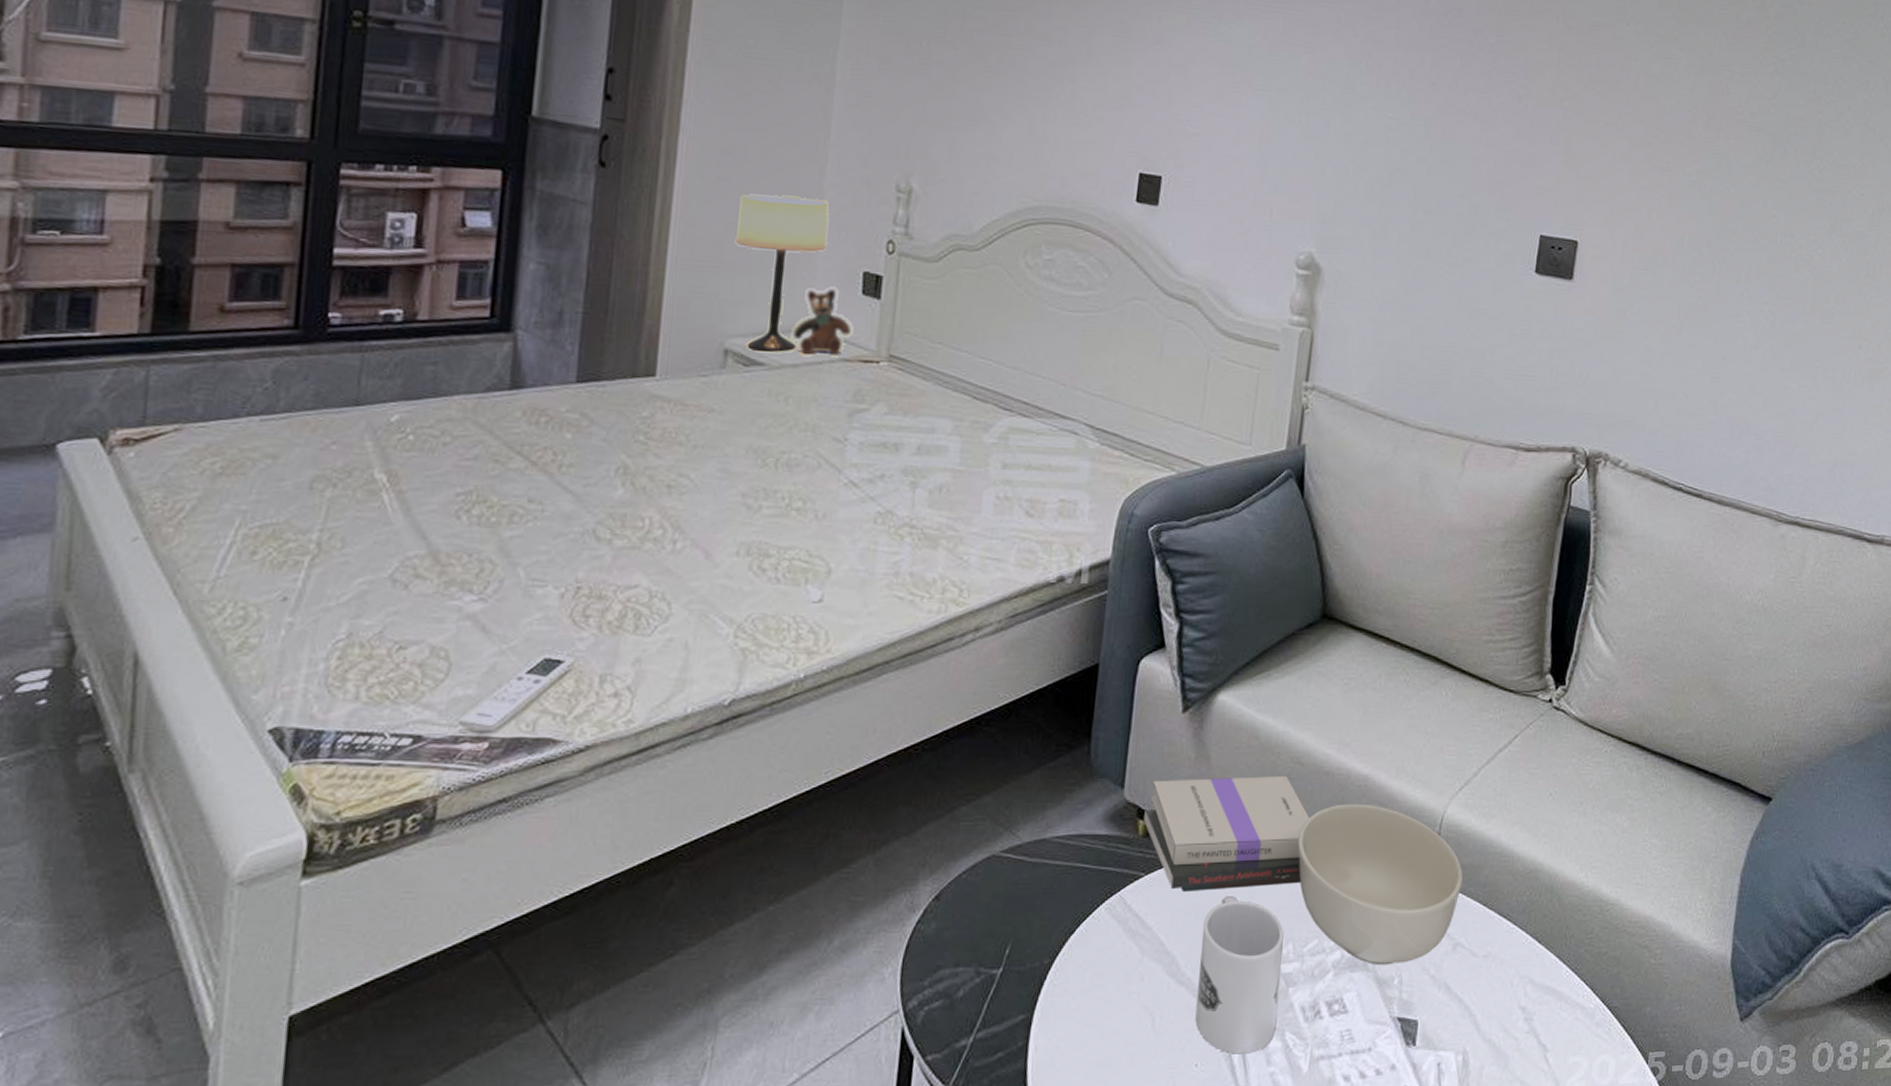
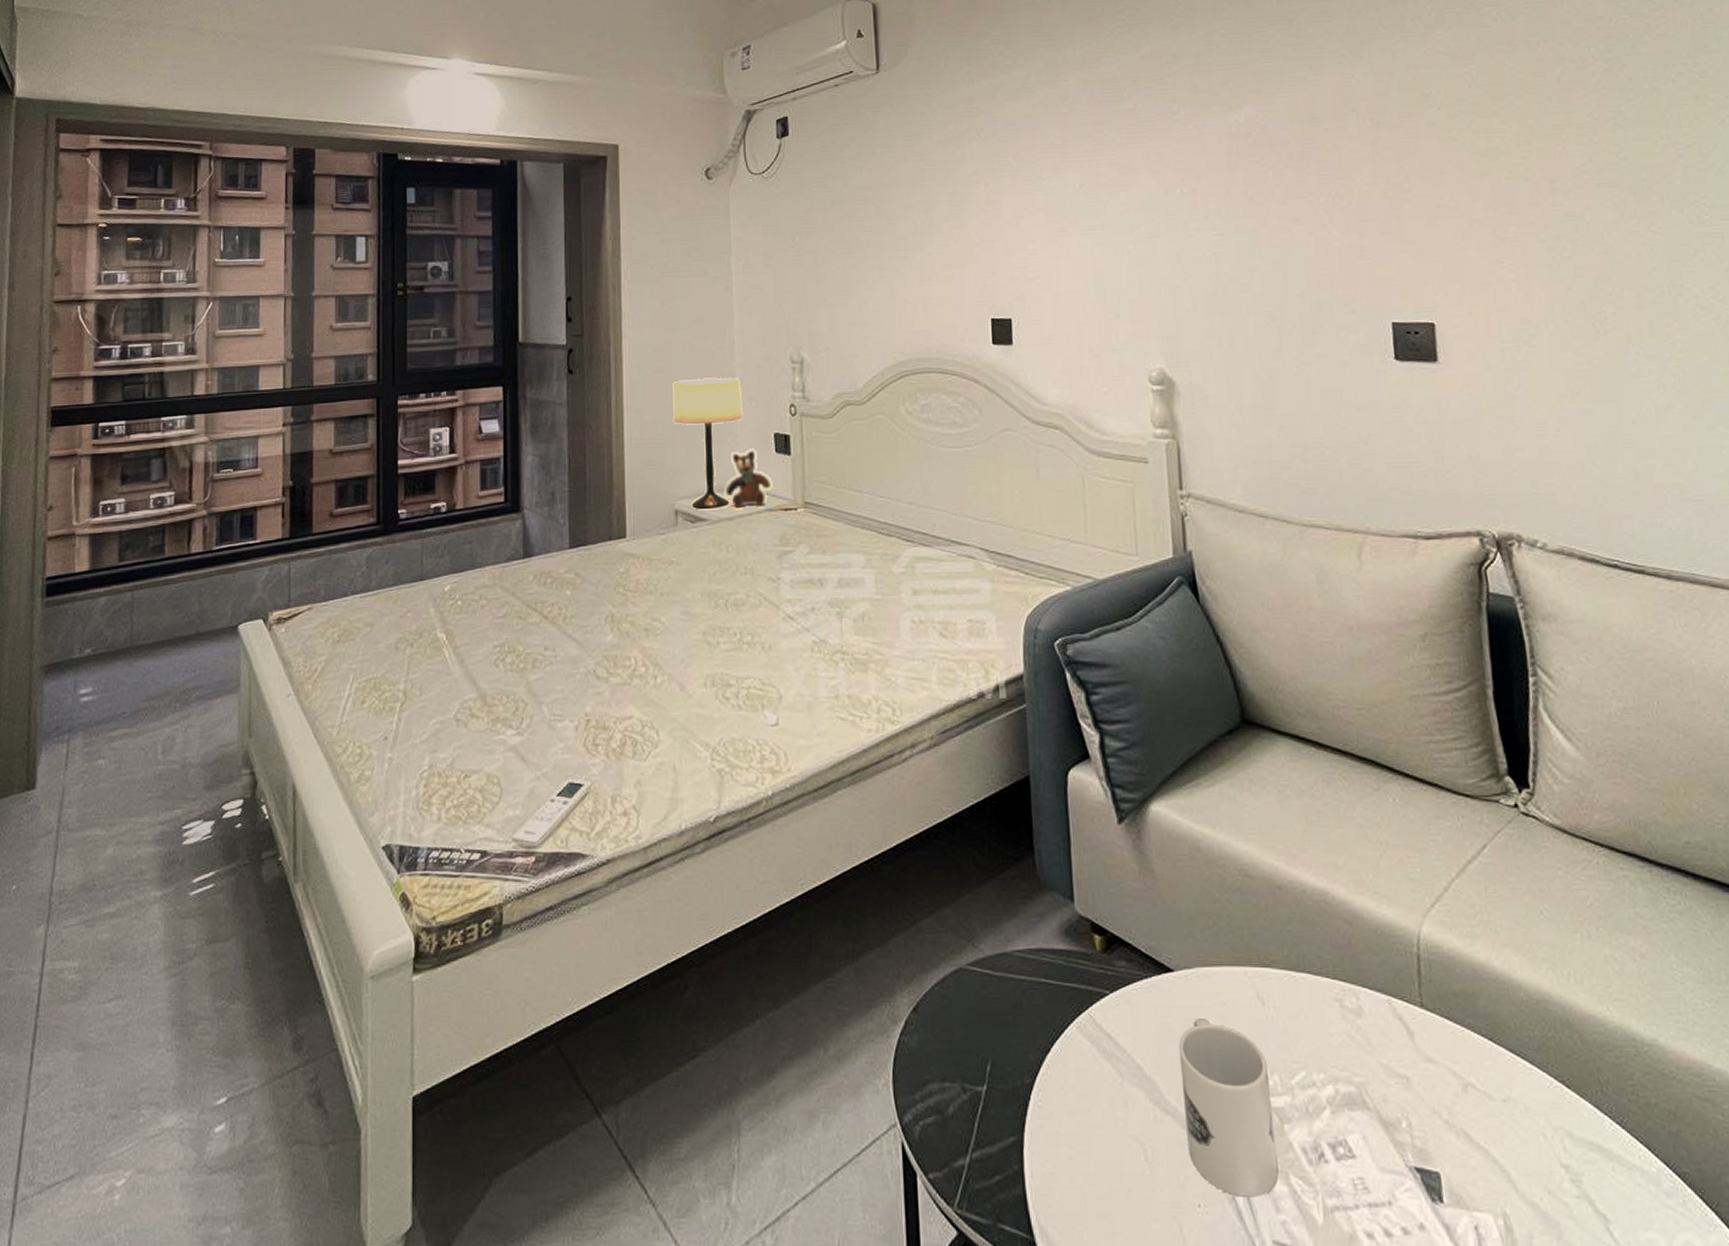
books: present [1143,776,1309,893] -> none [1098,890,1275,1013]
bowl: present [1298,803,1464,966] -> none [1262,920,1459,1105]

